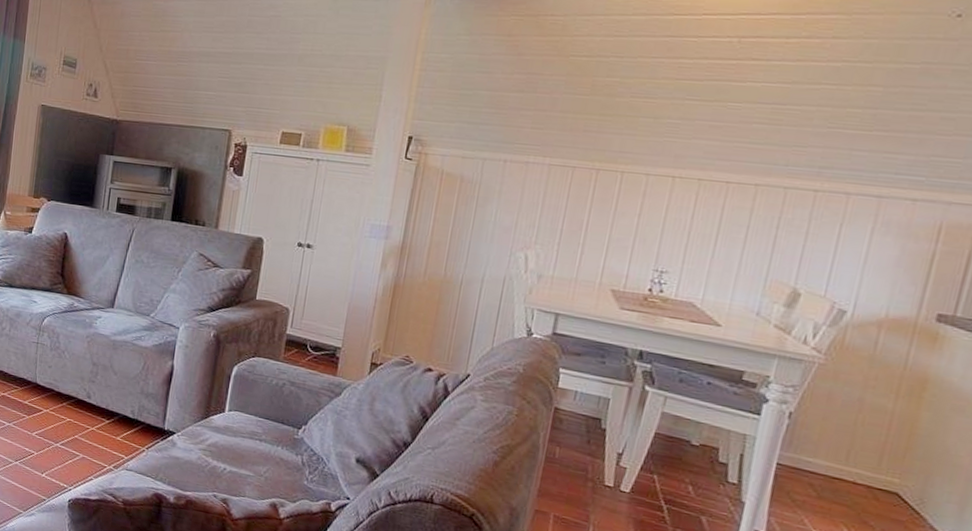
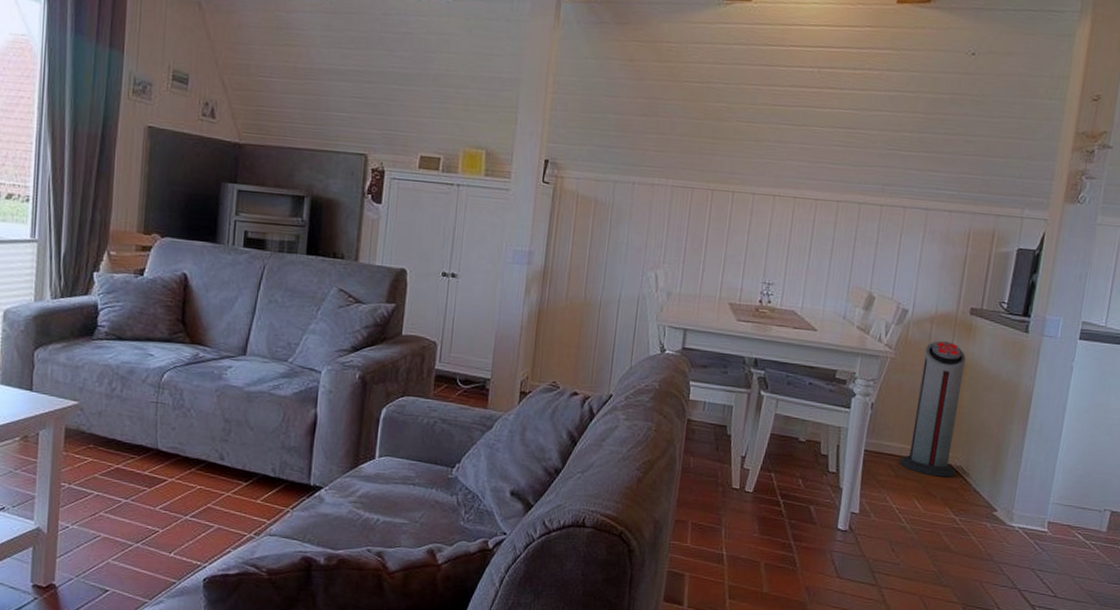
air purifier: none [824,349,927,508] -> present [899,340,966,478]

